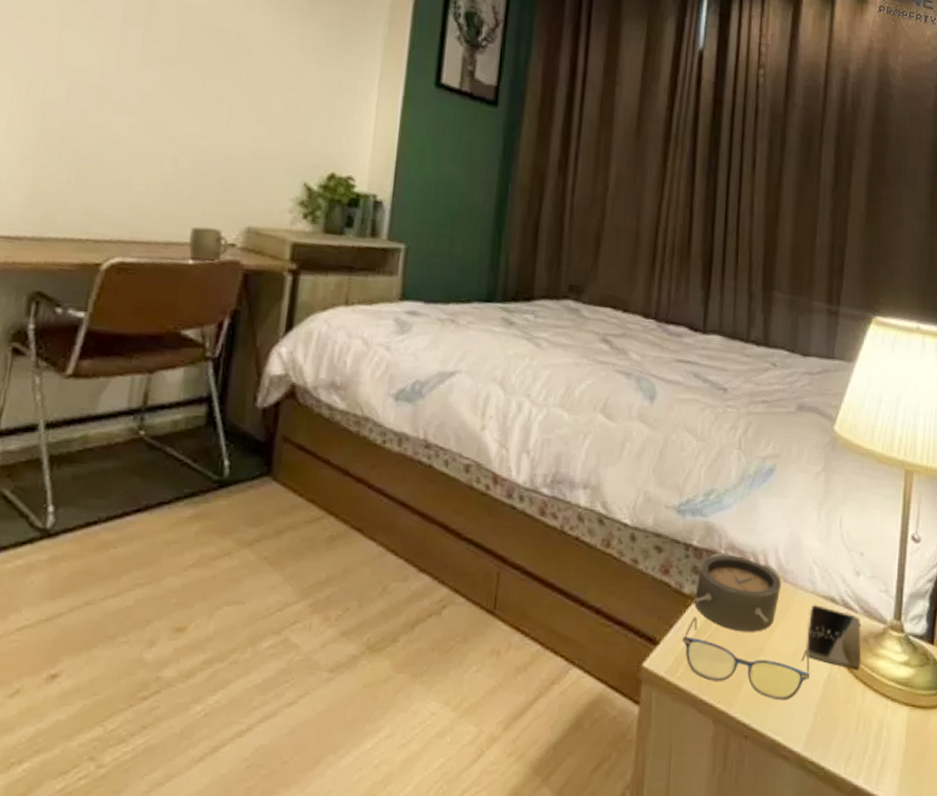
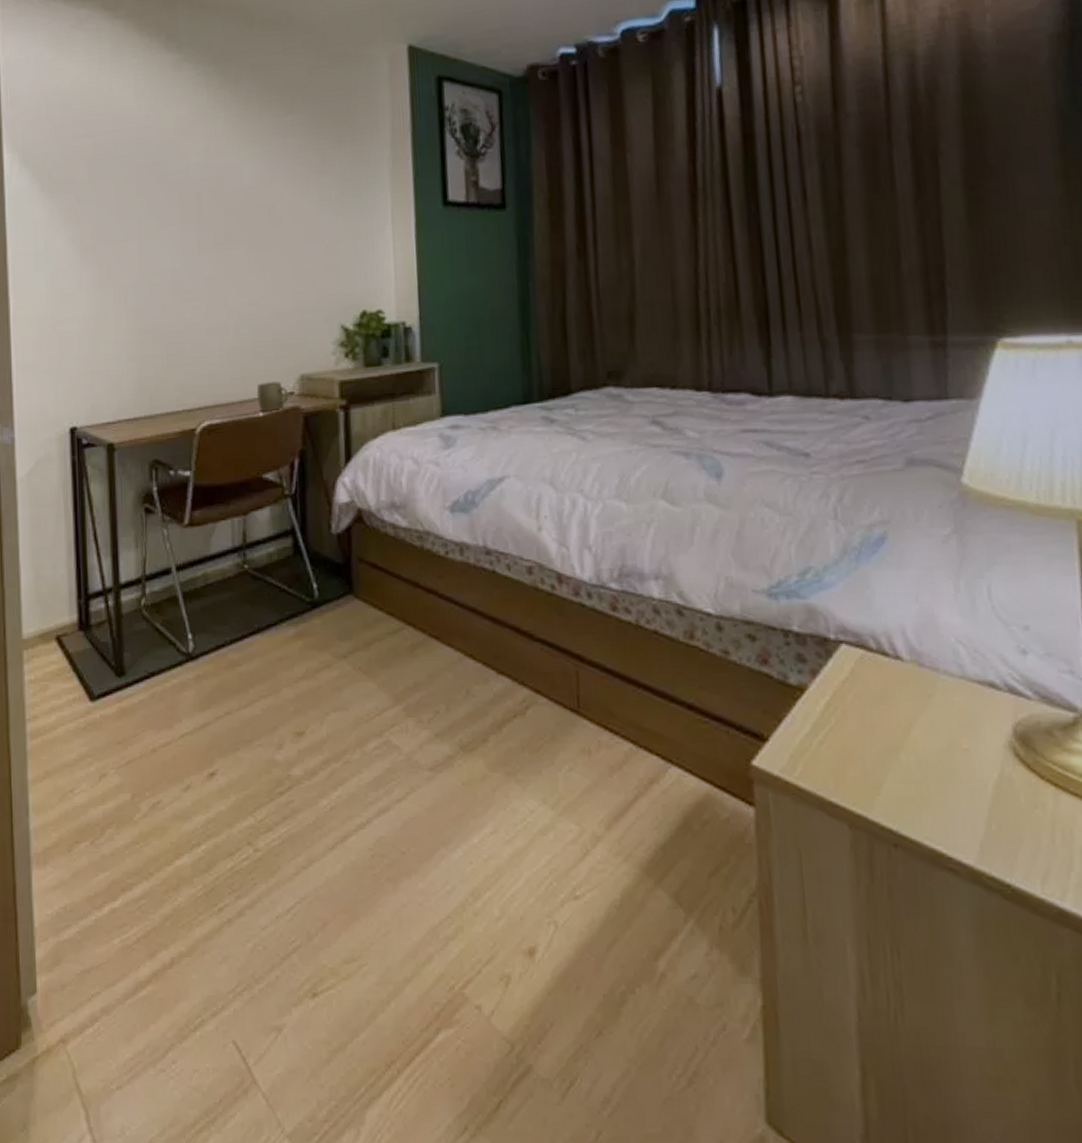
glasses: present [682,617,810,701] -> none [796,710,973,804]
alarm clock: present [694,552,782,632] -> none [804,637,917,726]
smartphone: present [807,605,862,671] -> none [961,692,1047,770]

